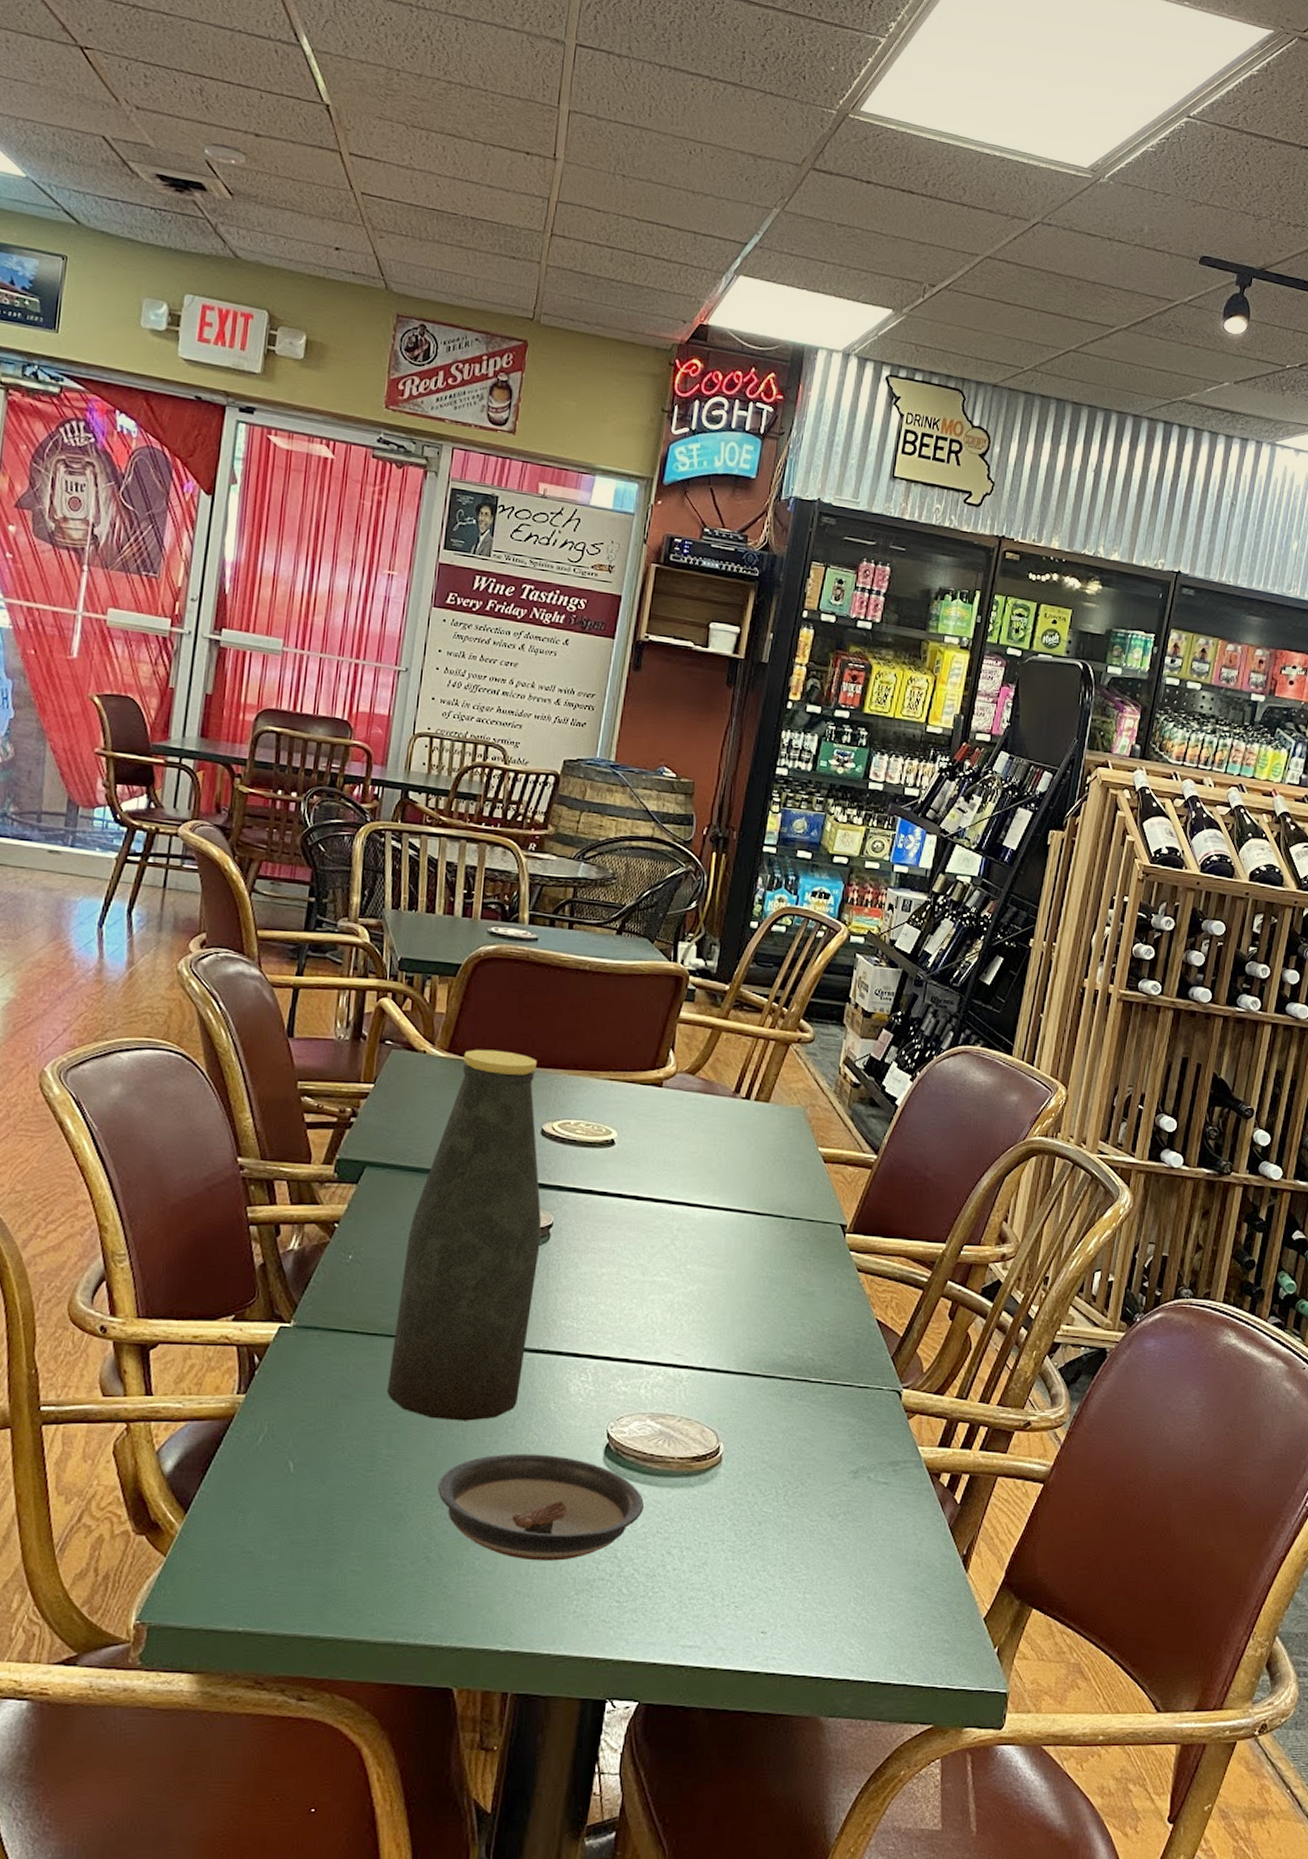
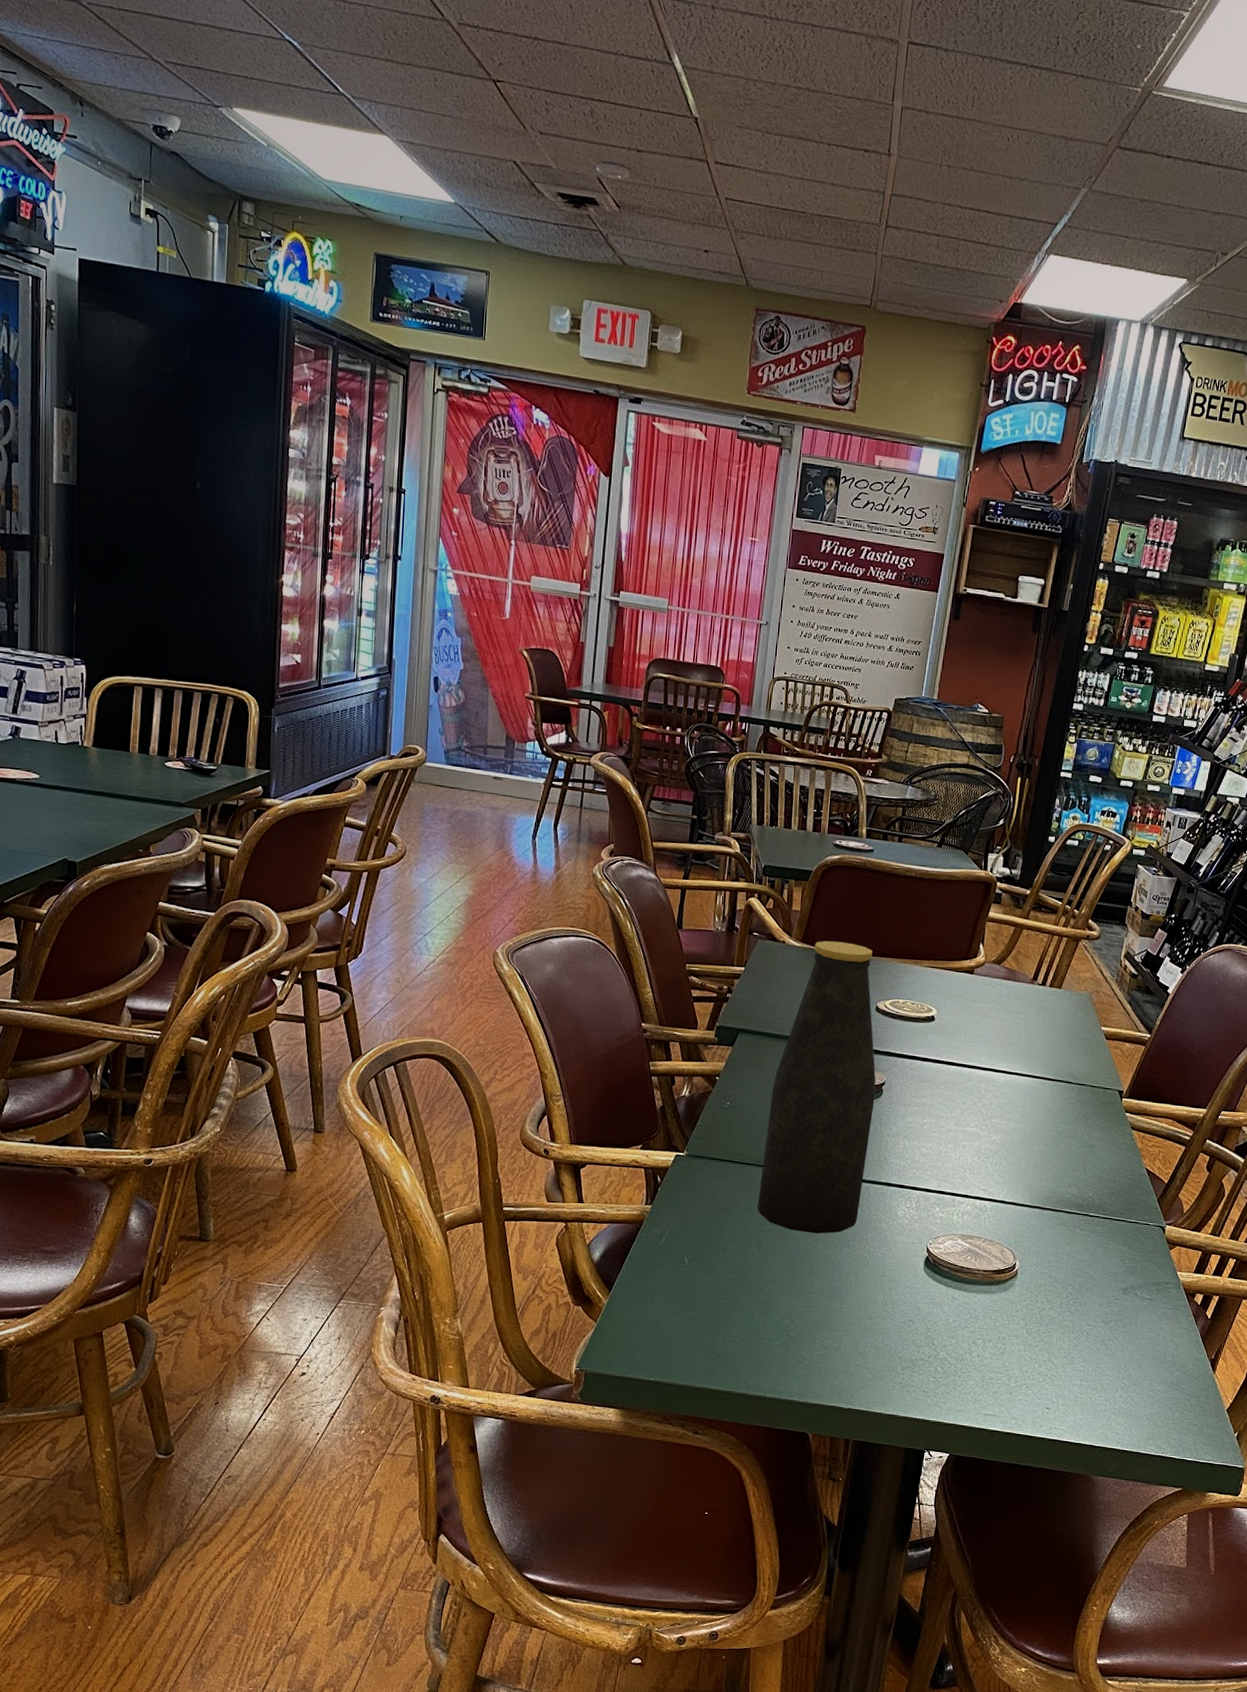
saucer: present [437,1453,645,1561] -> none [796,1260,956,1344]

